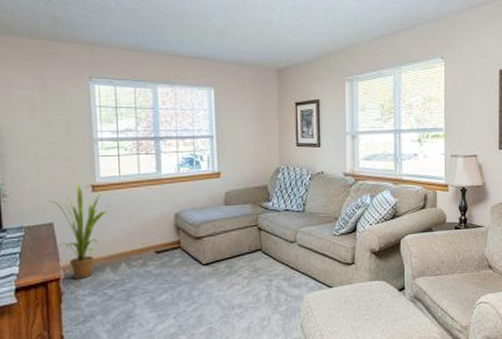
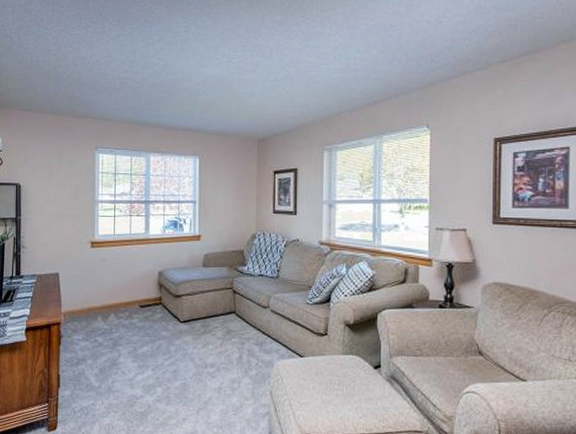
house plant: present [48,183,107,279] -> none [56,240,102,325]

